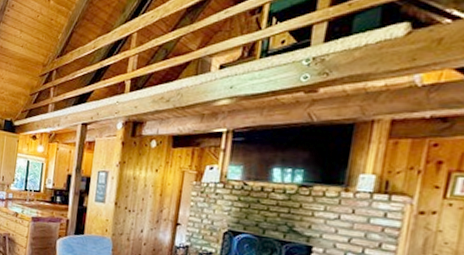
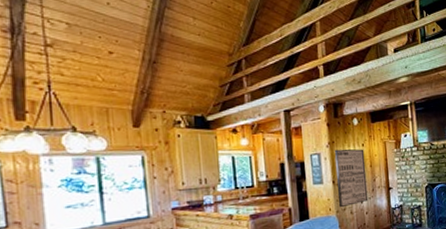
wall art: none [116,170,157,233] -> present [334,148,368,208]

